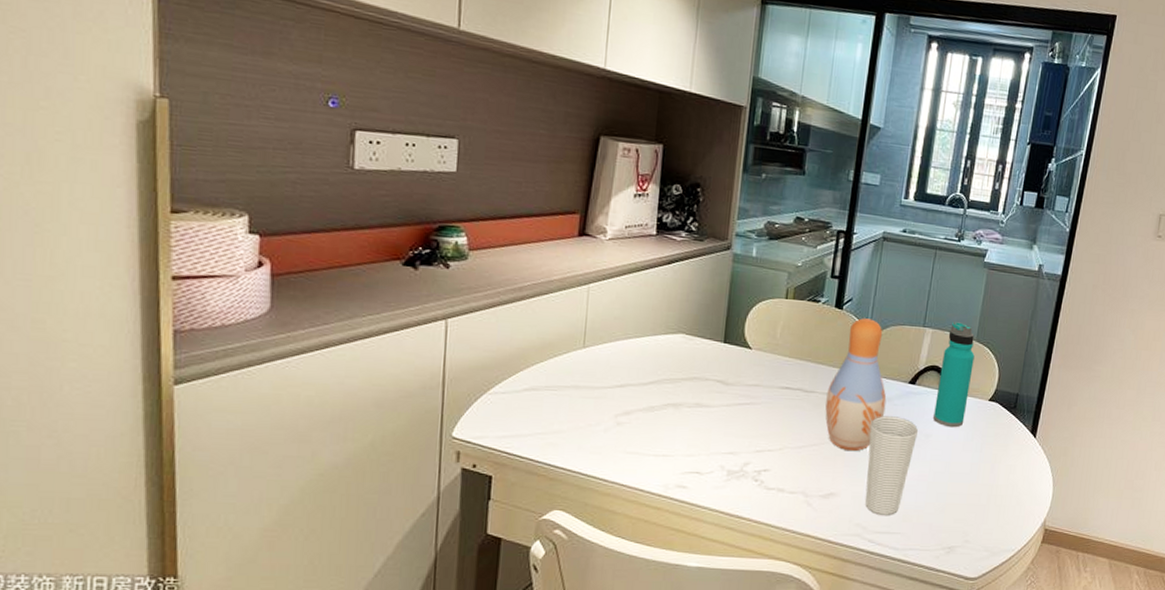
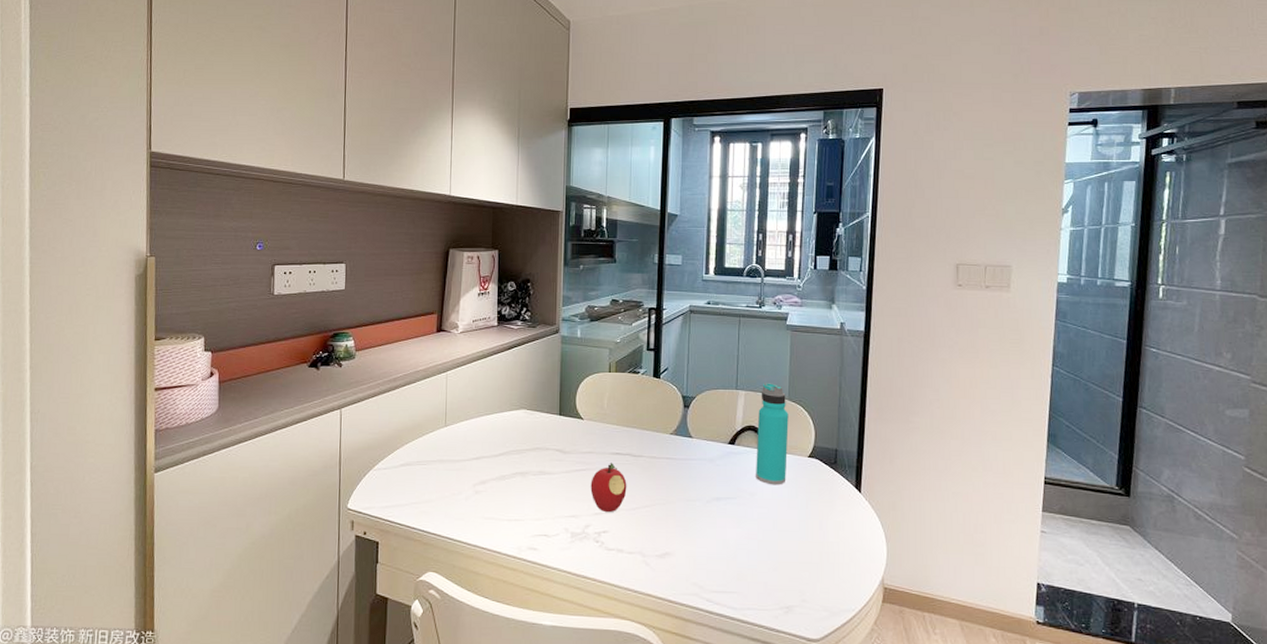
fruit: none [753,397,795,451] -> present [590,463,627,513]
vase: present [825,318,887,452] -> none [653,385,709,512]
cup: present [865,416,919,516] -> none [696,476,743,575]

